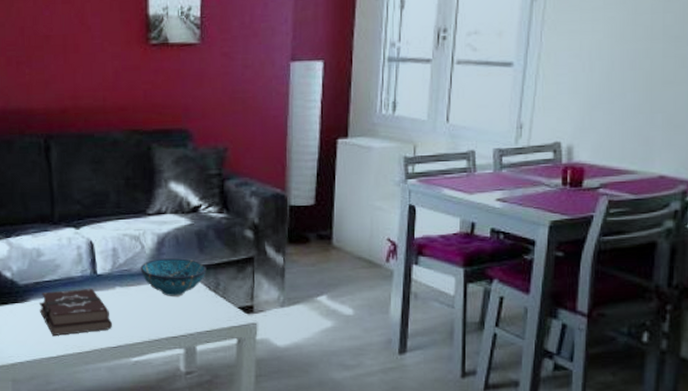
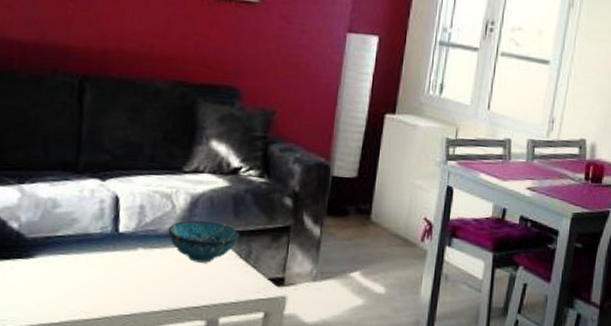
hardback book: present [39,288,112,335] -> none [45,247,129,299]

